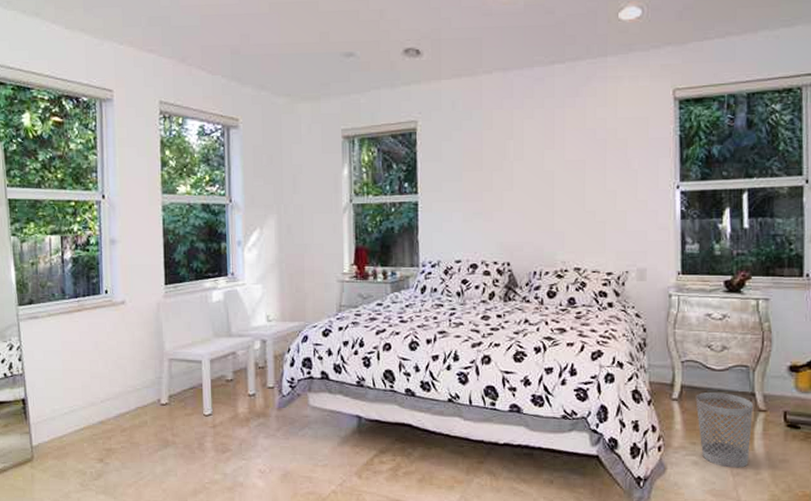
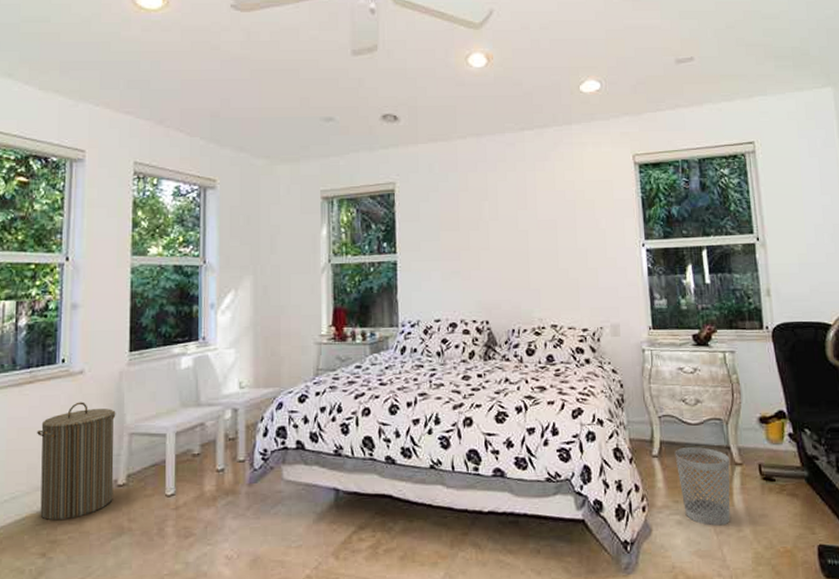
laundry hamper: none [88,329,158,432] -> present [37,402,116,521]

